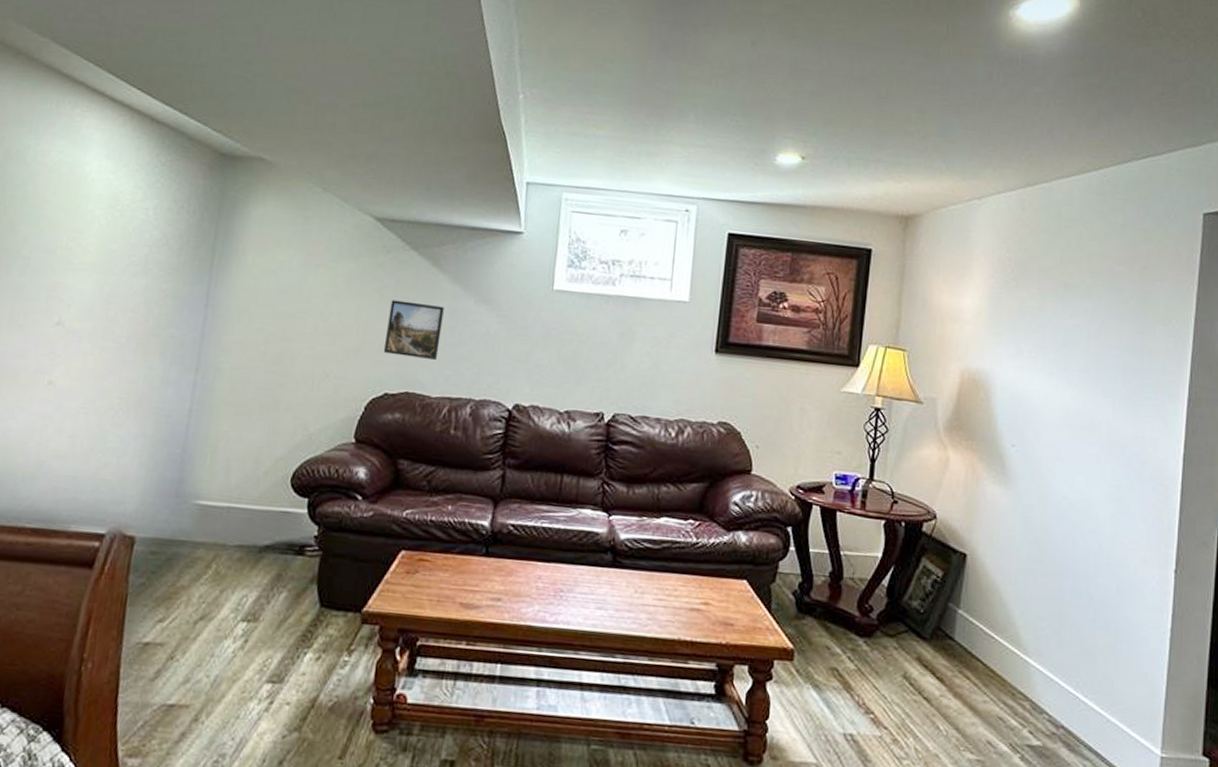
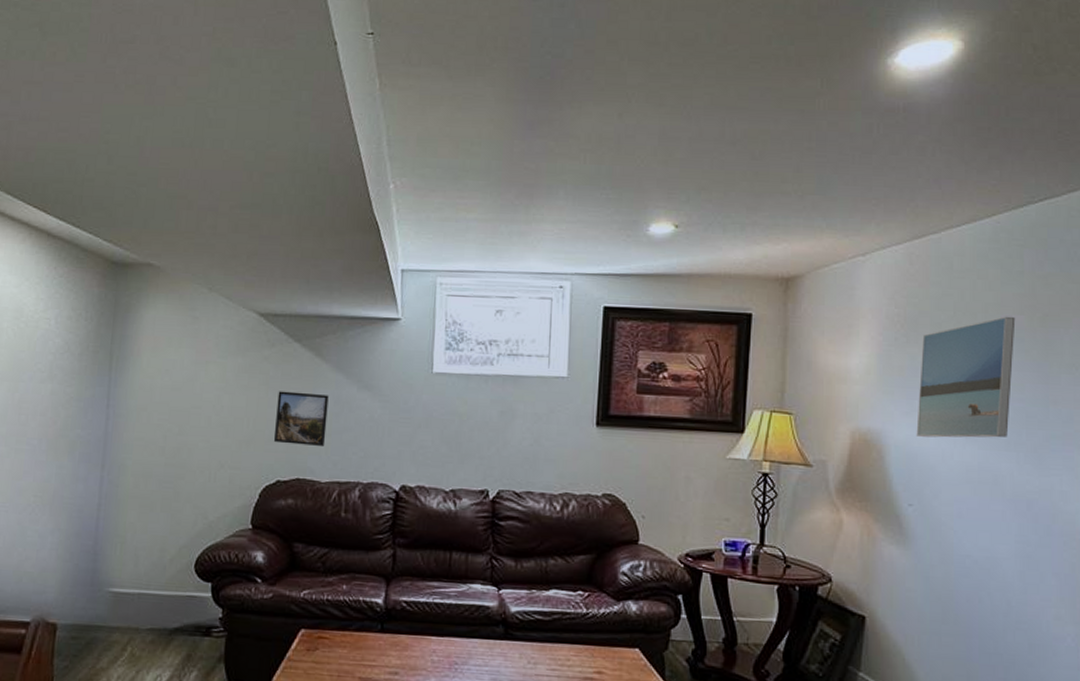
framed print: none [1021,266,1117,384] -> present [916,316,1016,438]

